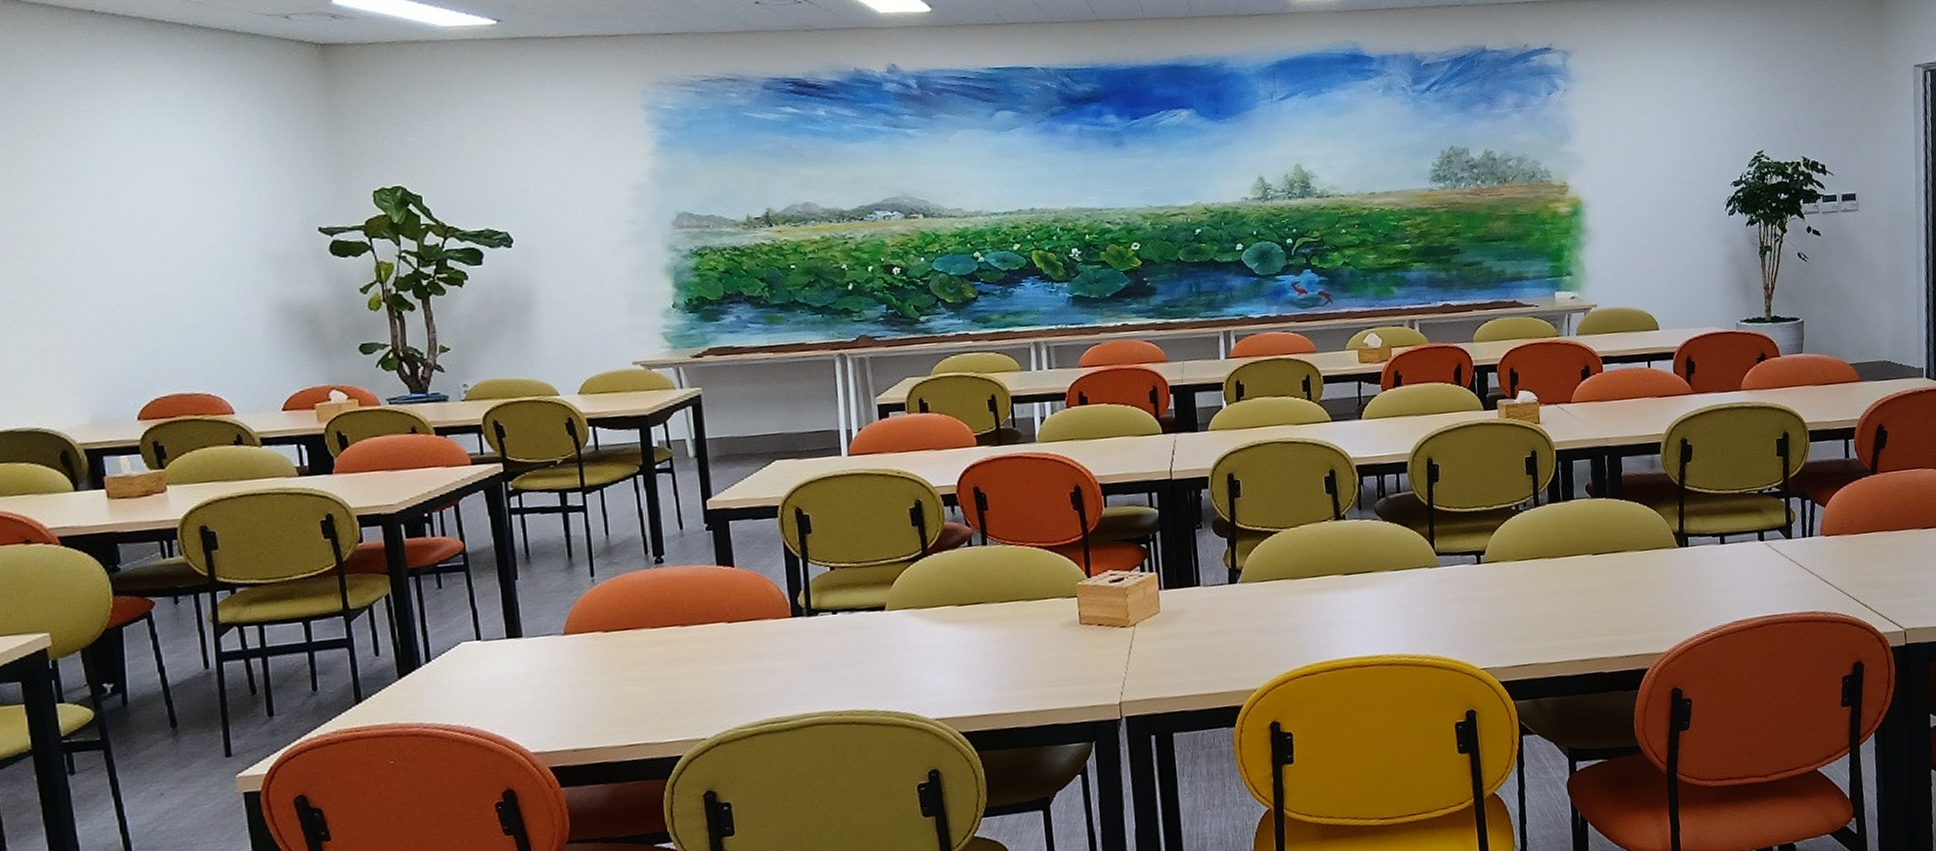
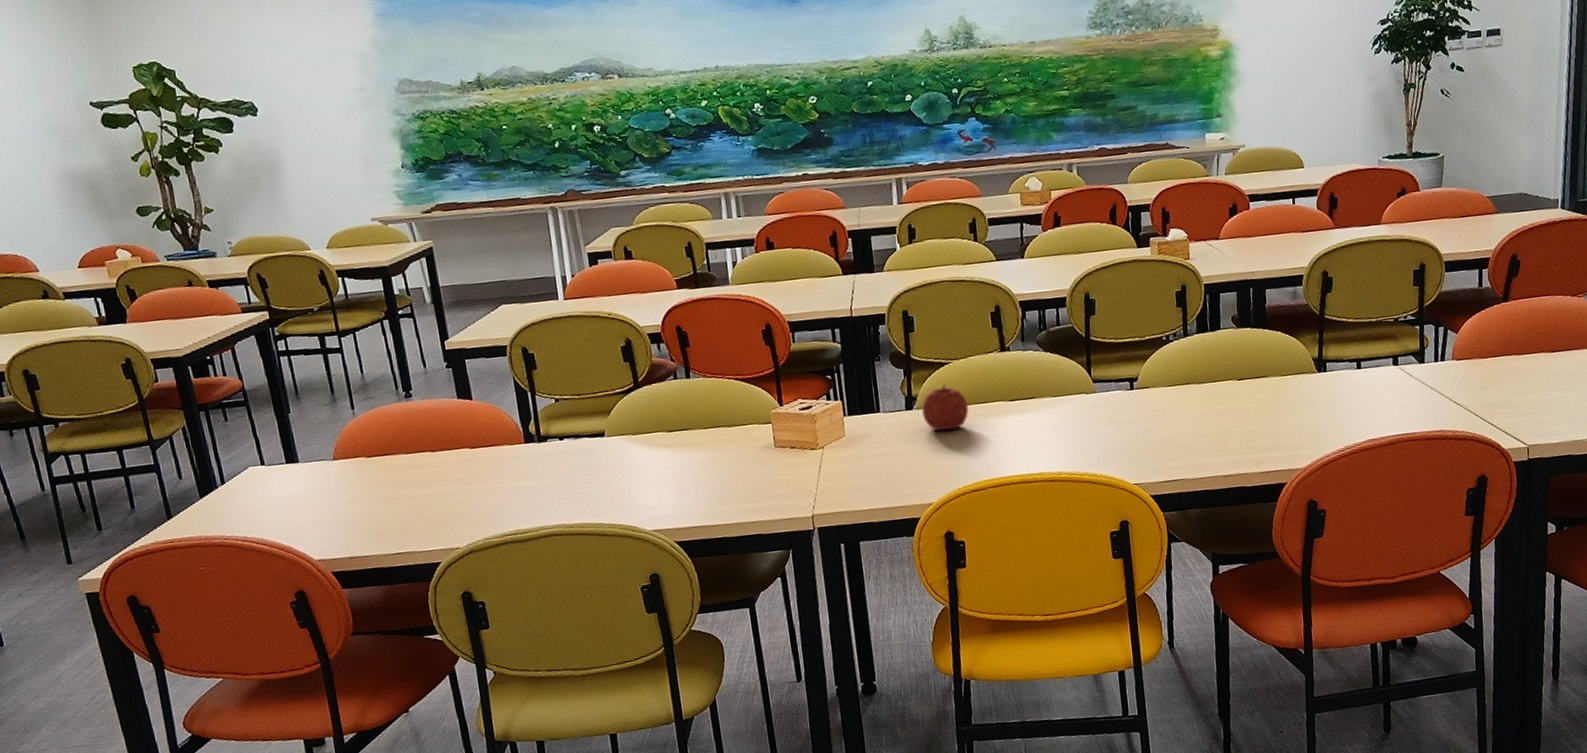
fruit: none [1247,555,1300,608] -> present [922,384,969,431]

